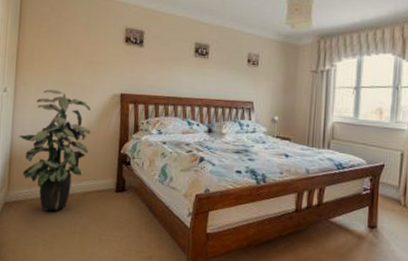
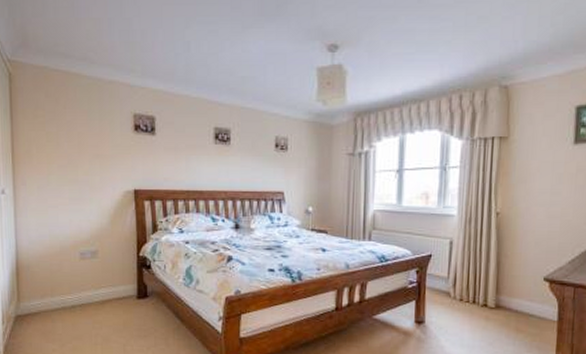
indoor plant: present [18,89,91,211] -> none [23,189,105,322]

